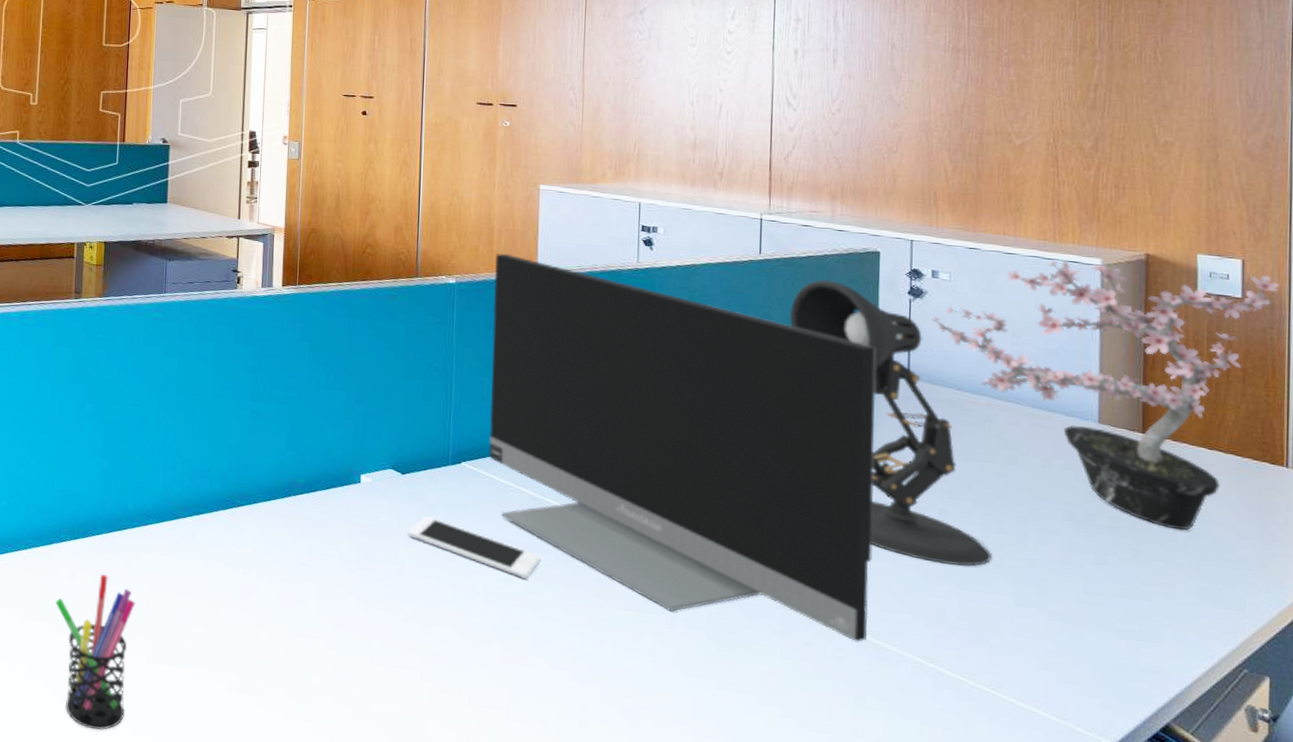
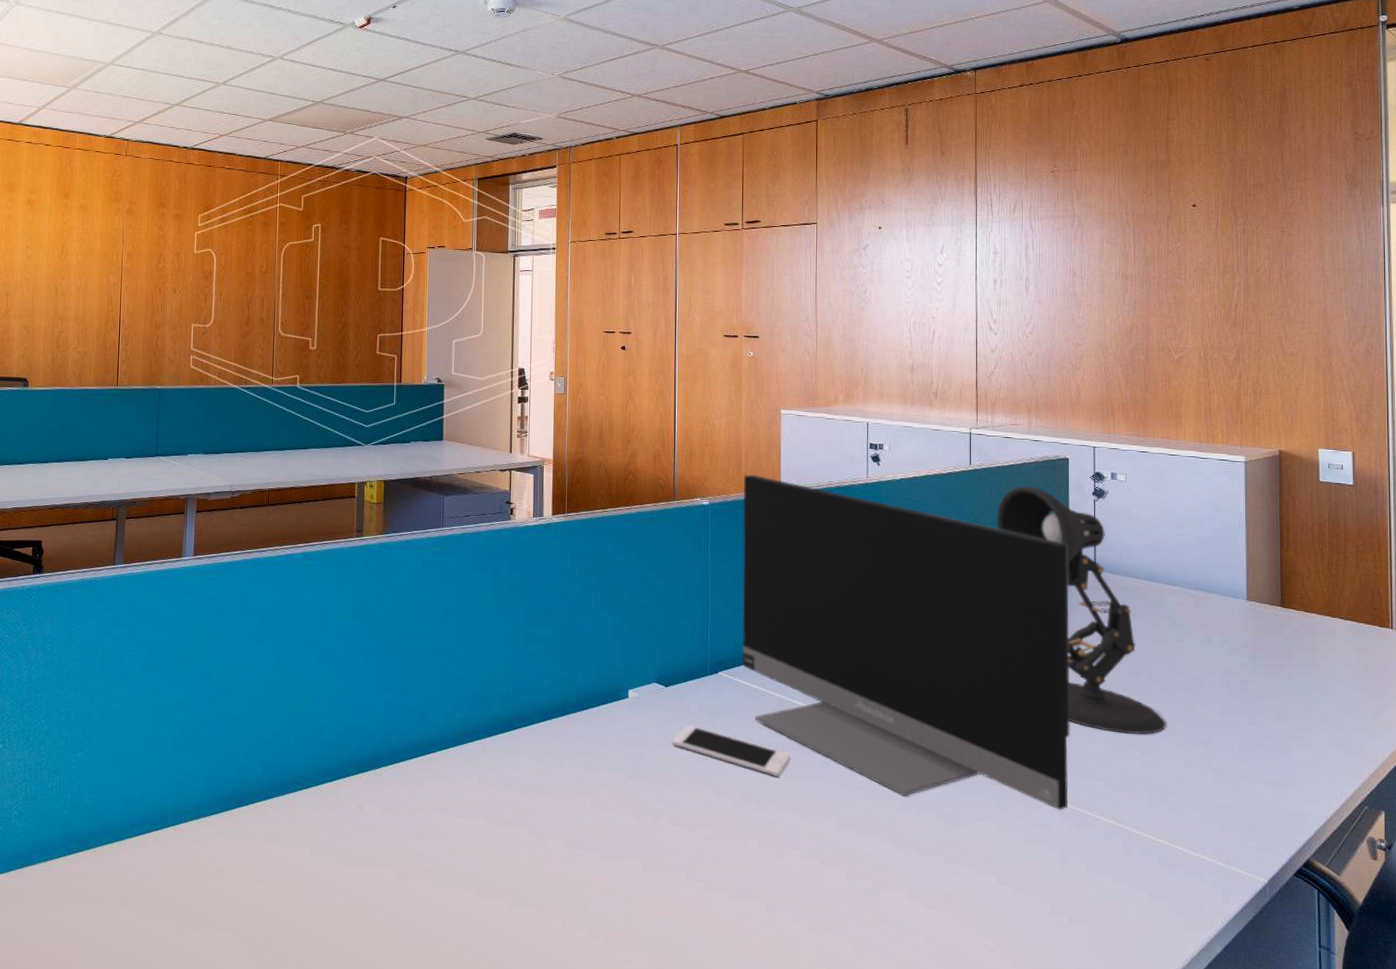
pen holder: present [55,574,135,731] -> none [344,804,421,958]
potted plant: present [931,260,1279,531] -> none [1112,459,1381,690]

